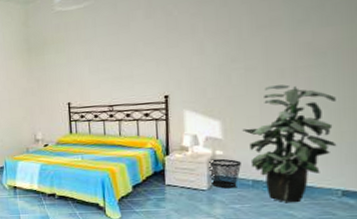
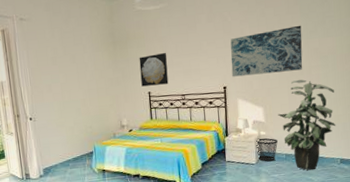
wall art: none [57,57,93,97] -> present [139,52,169,87]
wall art: none [175,13,285,84] -> present [230,25,303,77]

